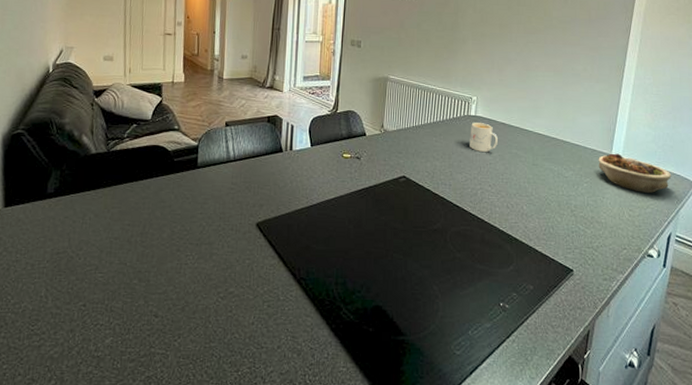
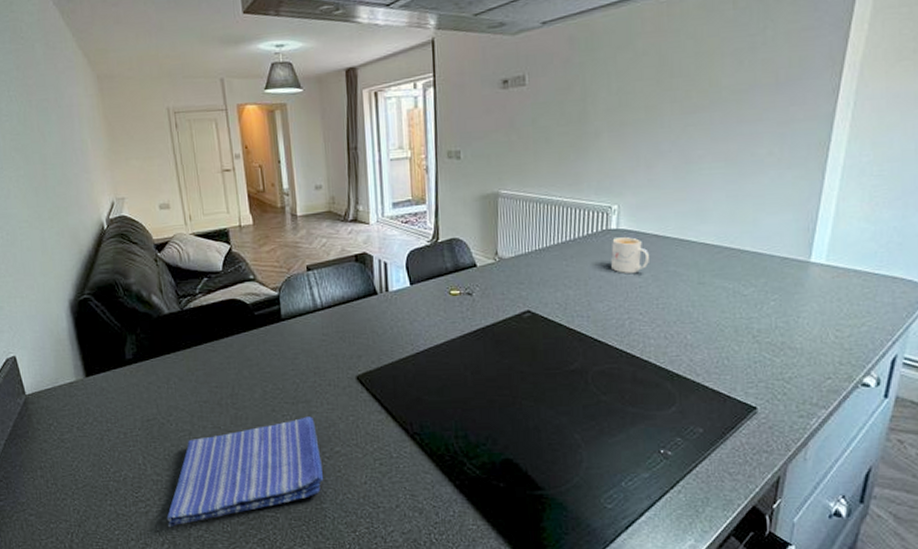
dish towel: none [58,258,216,363] -> present [166,416,324,528]
succulent planter: present [598,153,672,193] -> none [790,259,900,307]

